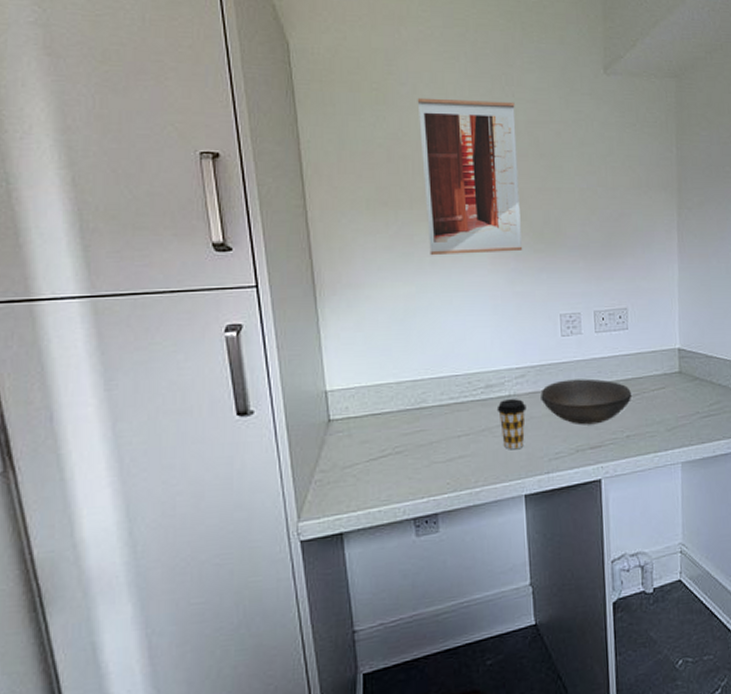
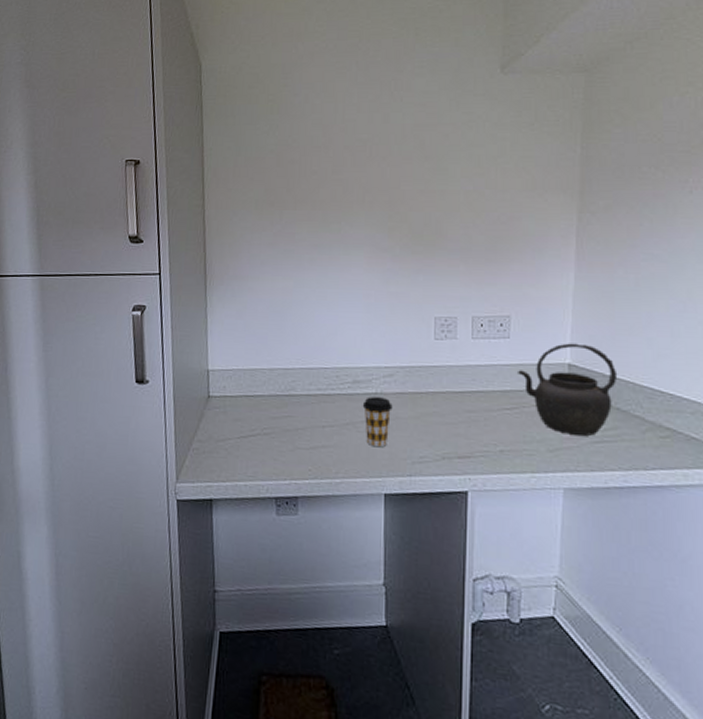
wall art: present [417,97,523,256] -> none [308,106,402,254]
bowl: present [540,378,632,425] -> none [408,384,510,434]
kettle: none [636,329,718,413] -> present [516,343,618,436]

